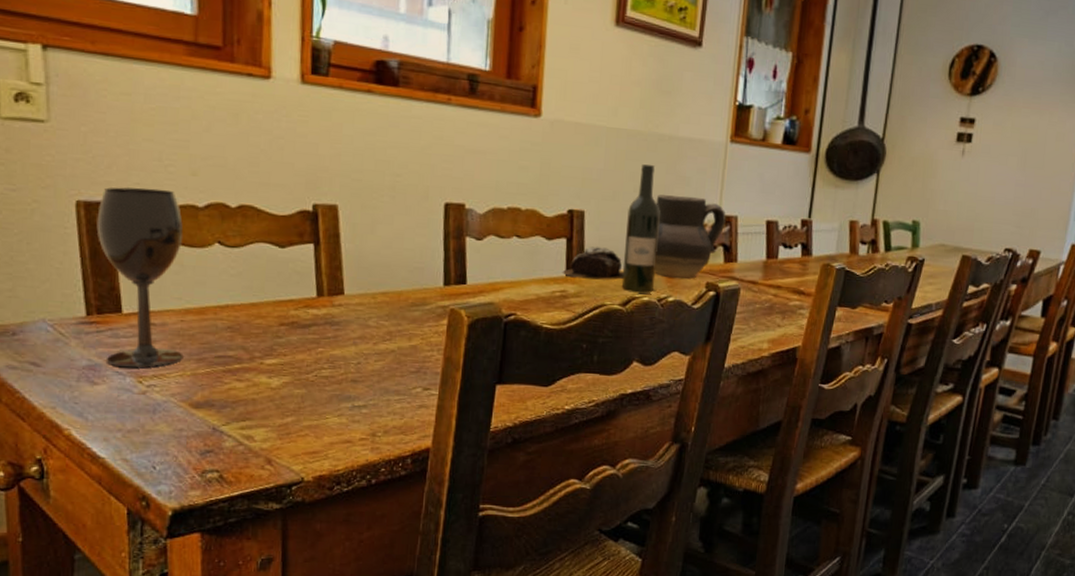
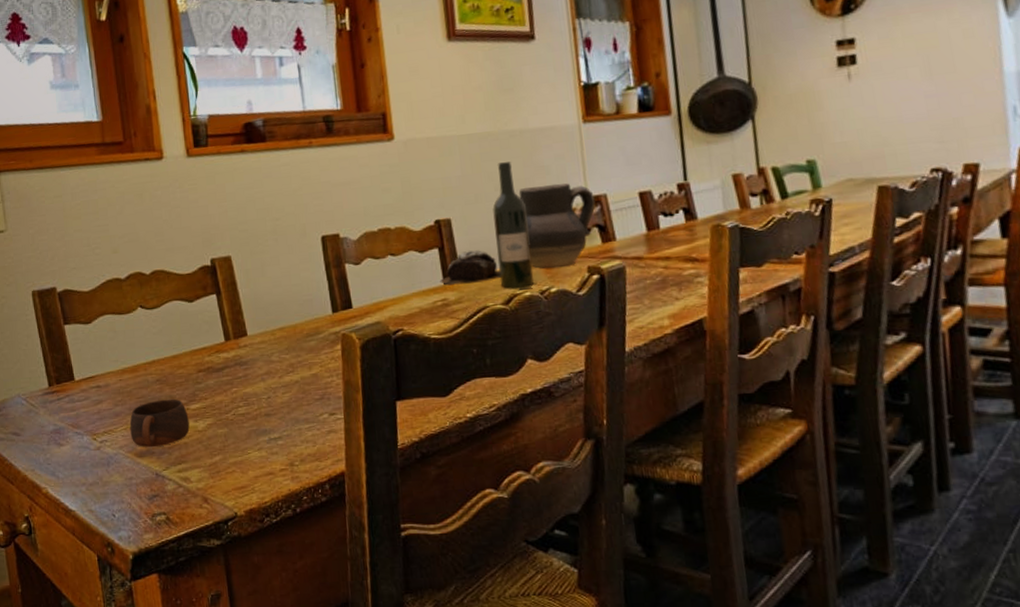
wine glass: present [96,187,184,368] -> none [48,269,125,428]
cup: none [186,349,262,399] -> present [129,398,190,447]

